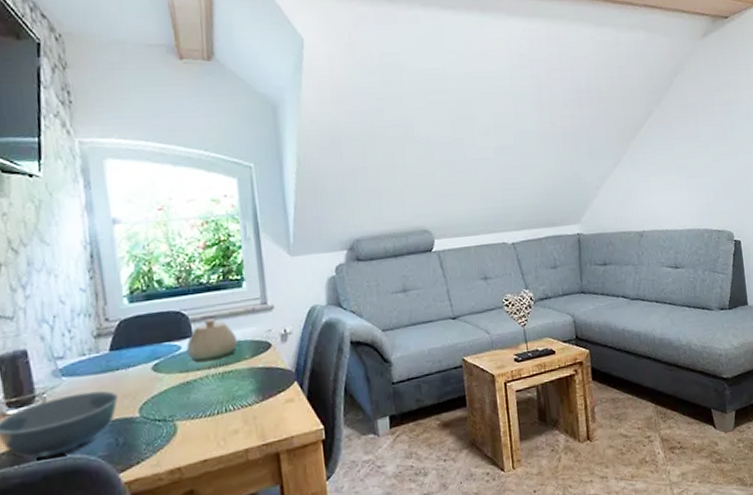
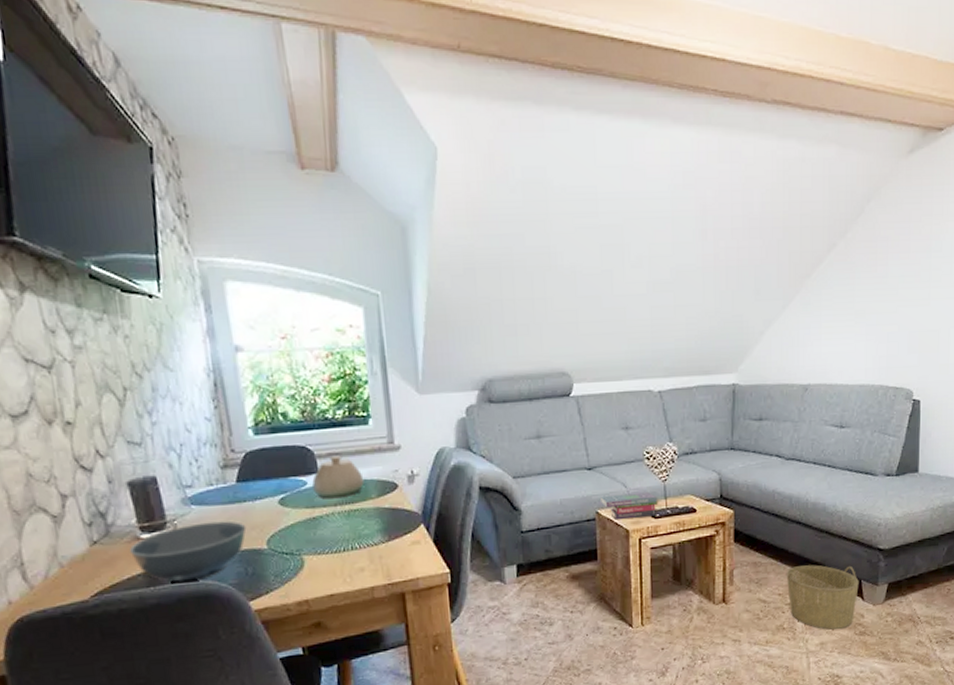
books: none [466,337,520,366] -> present [601,492,658,520]
basket: none [642,396,710,460] -> present [786,565,859,630]

